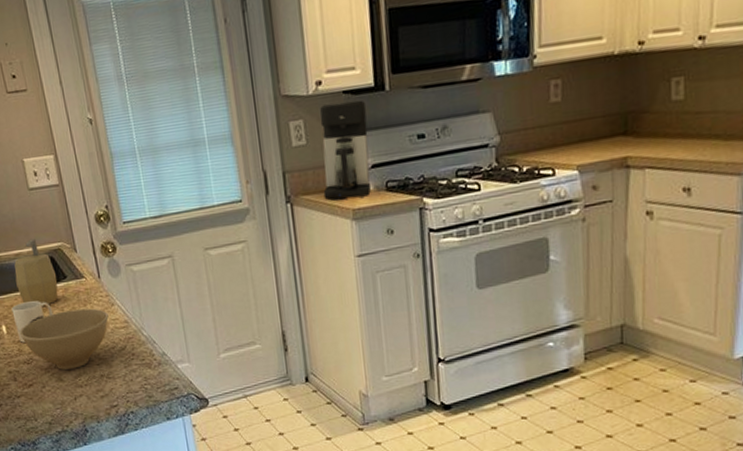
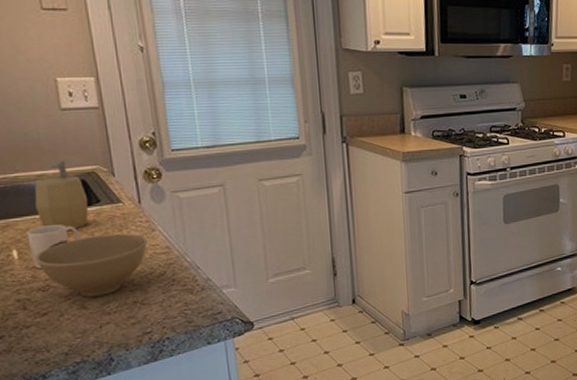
coffee maker: present [320,100,372,200] -> none [377,60,420,144]

